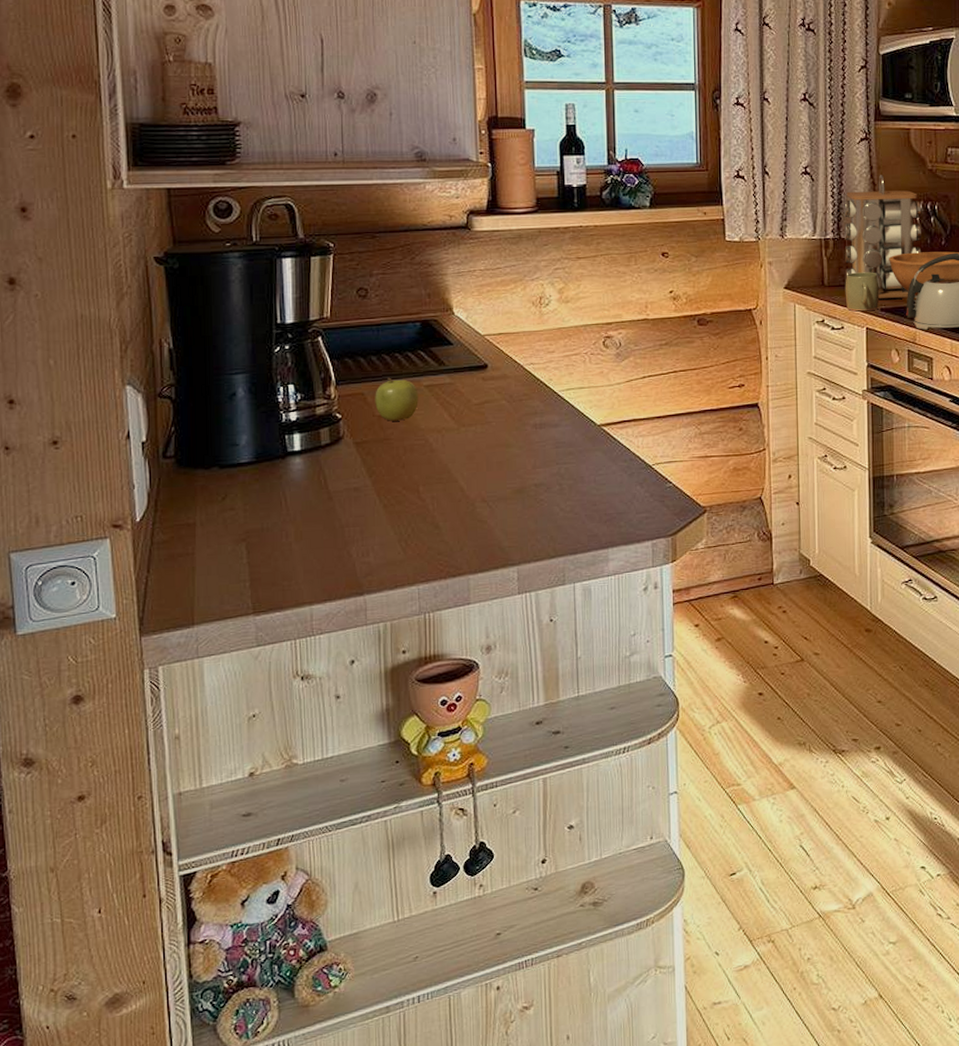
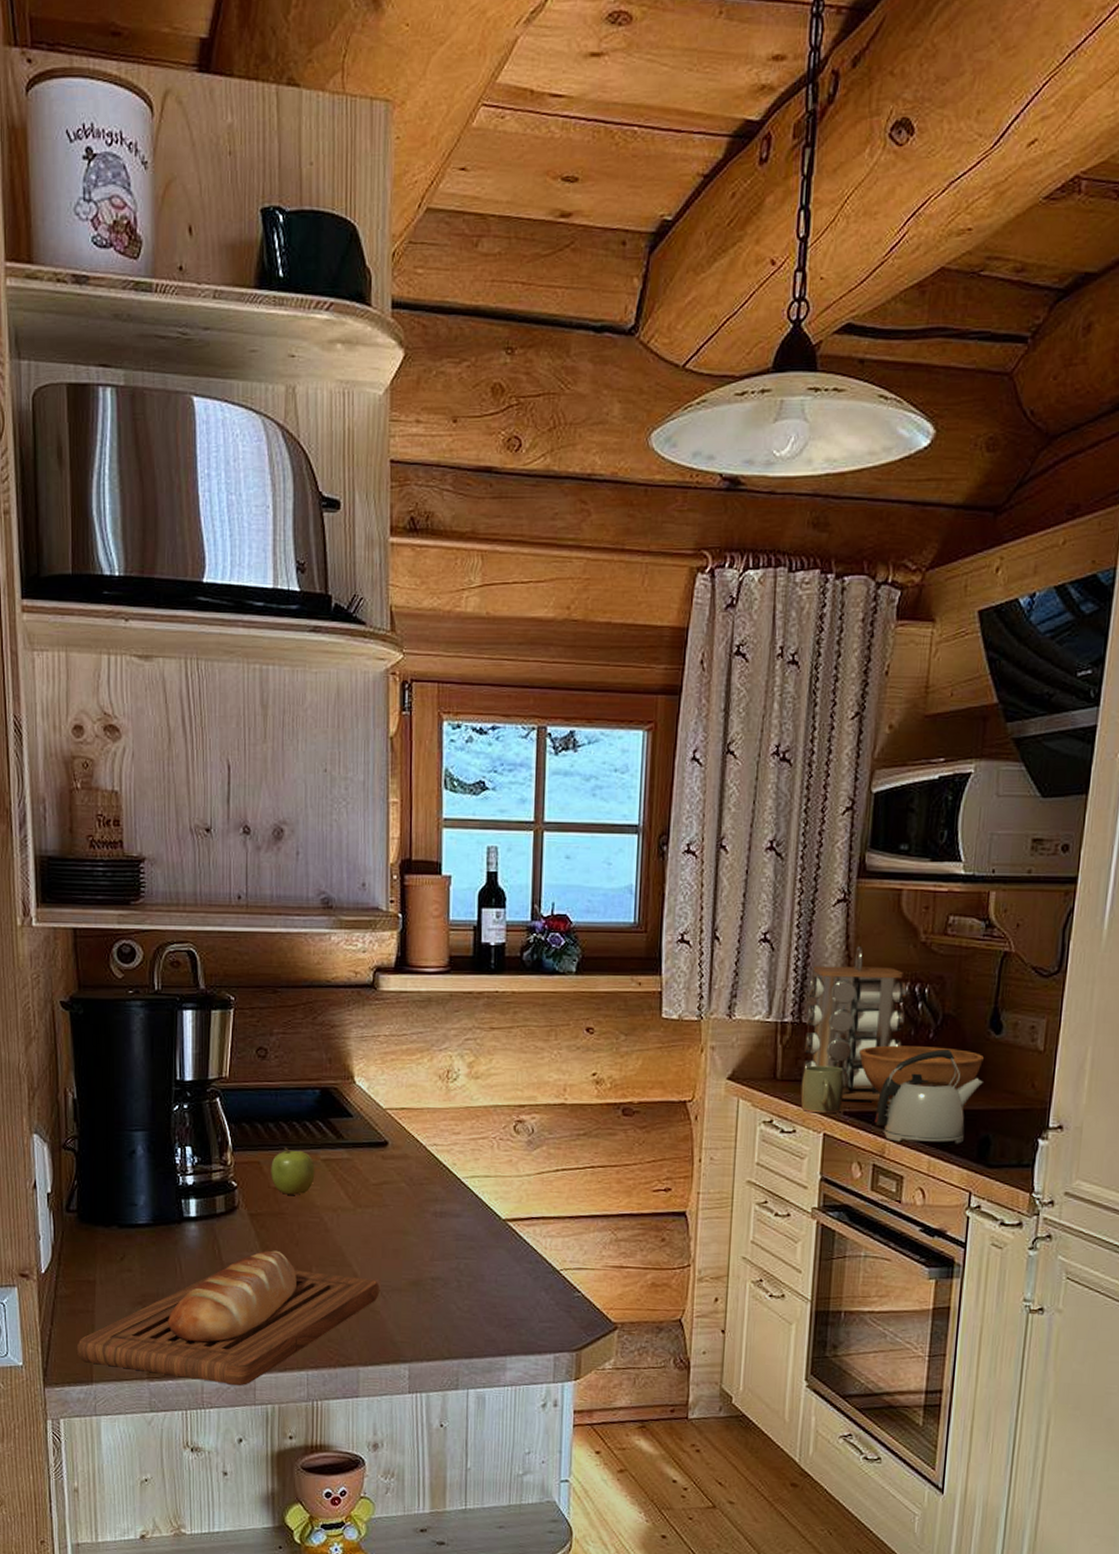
bread loaf: none [175,474,486,609] -> present [76,1250,380,1386]

